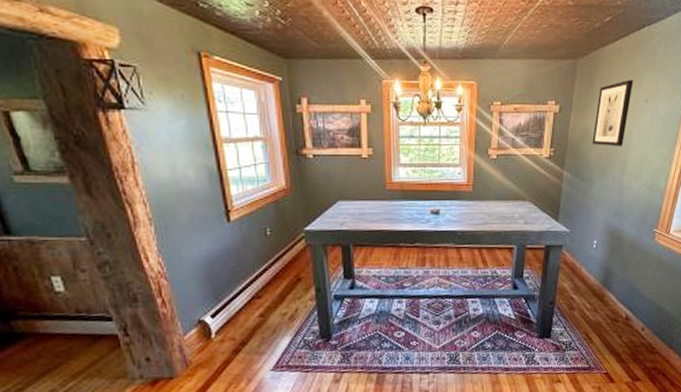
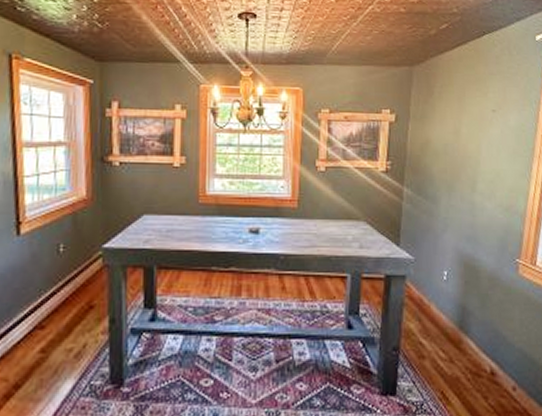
wall art: present [592,80,634,146] -> none [435,88,478,161]

